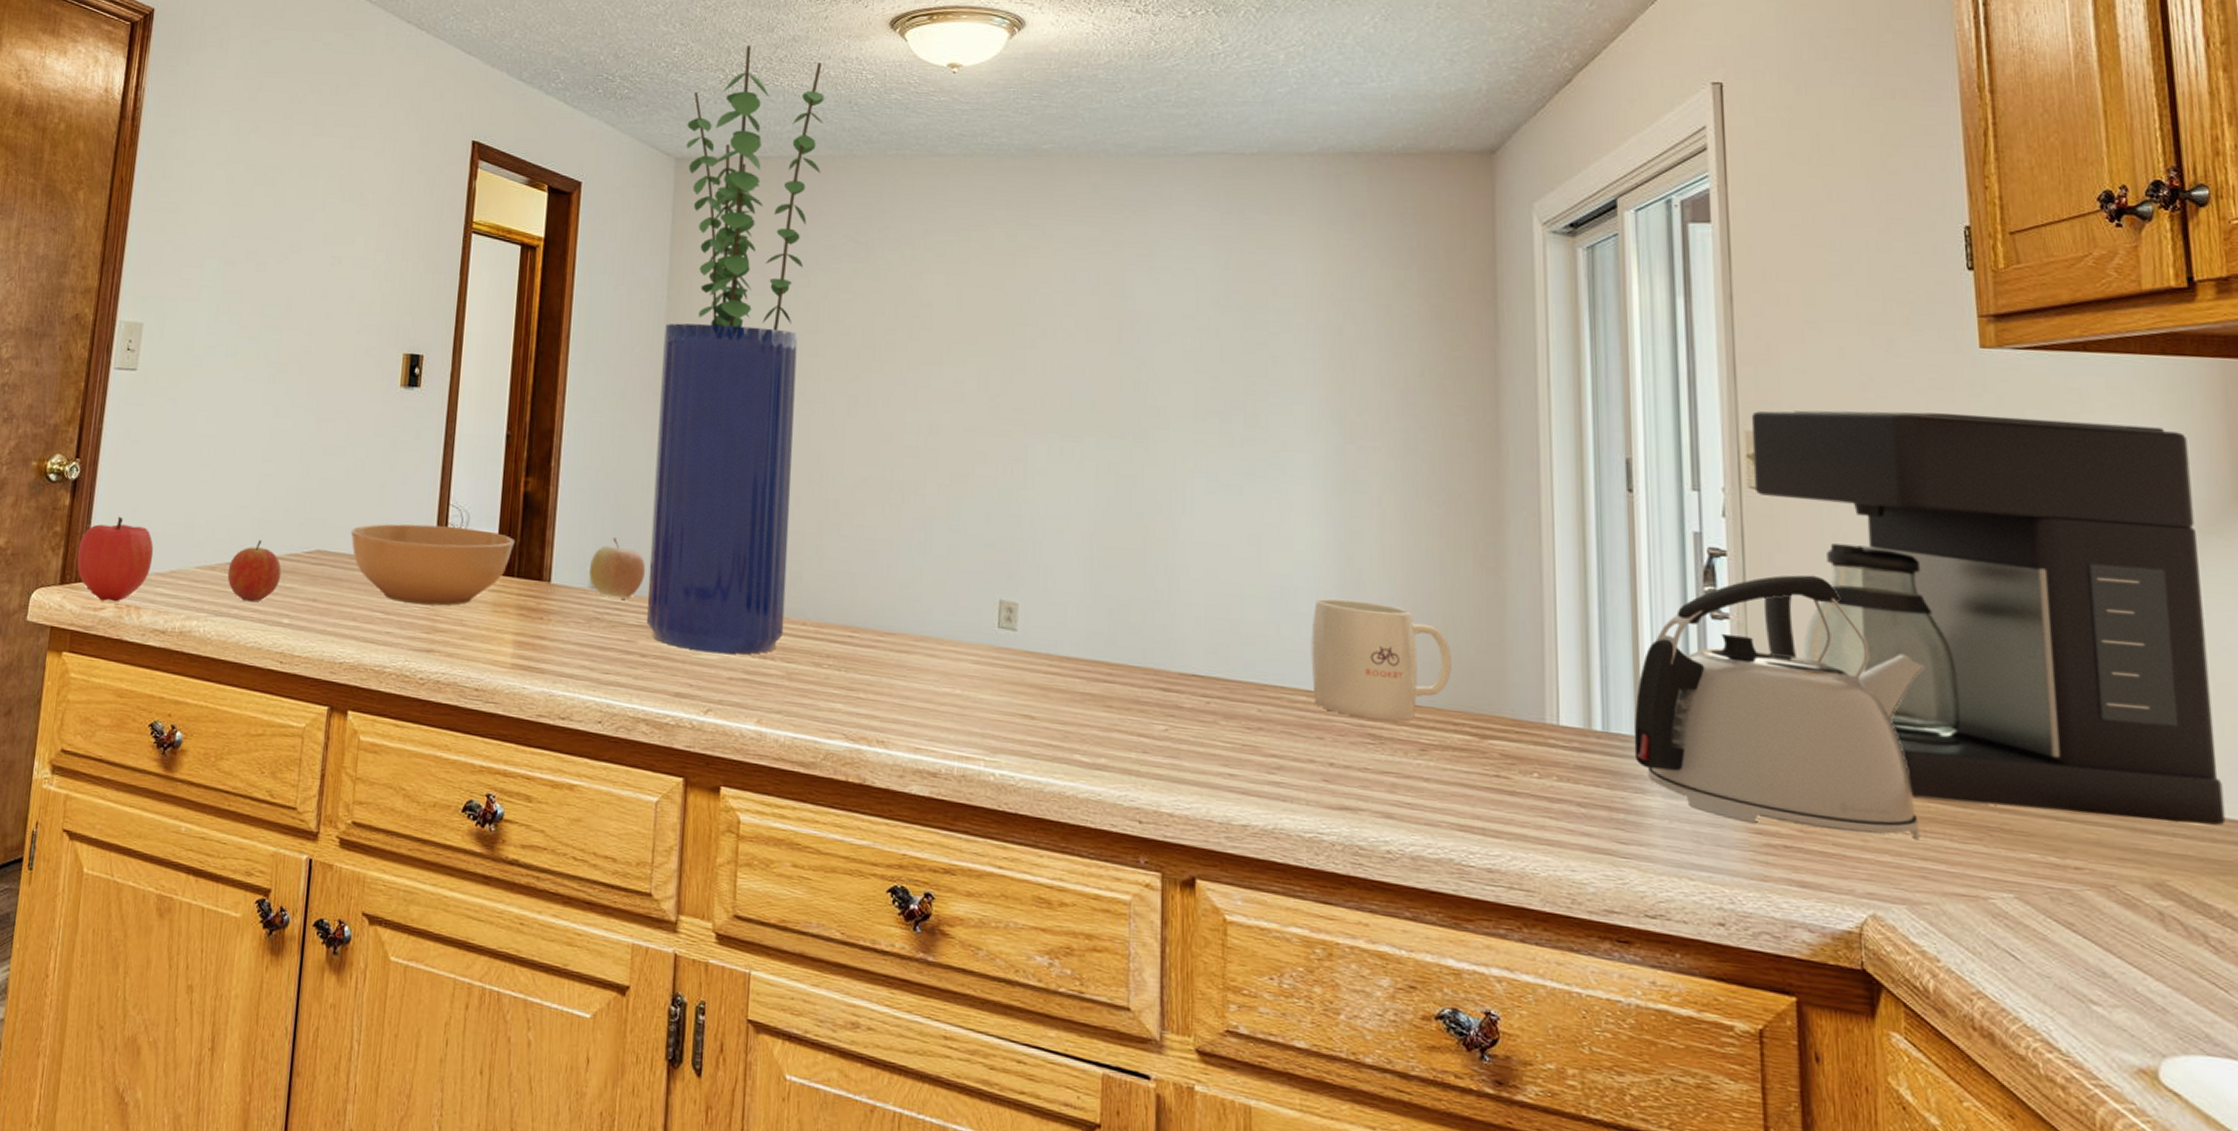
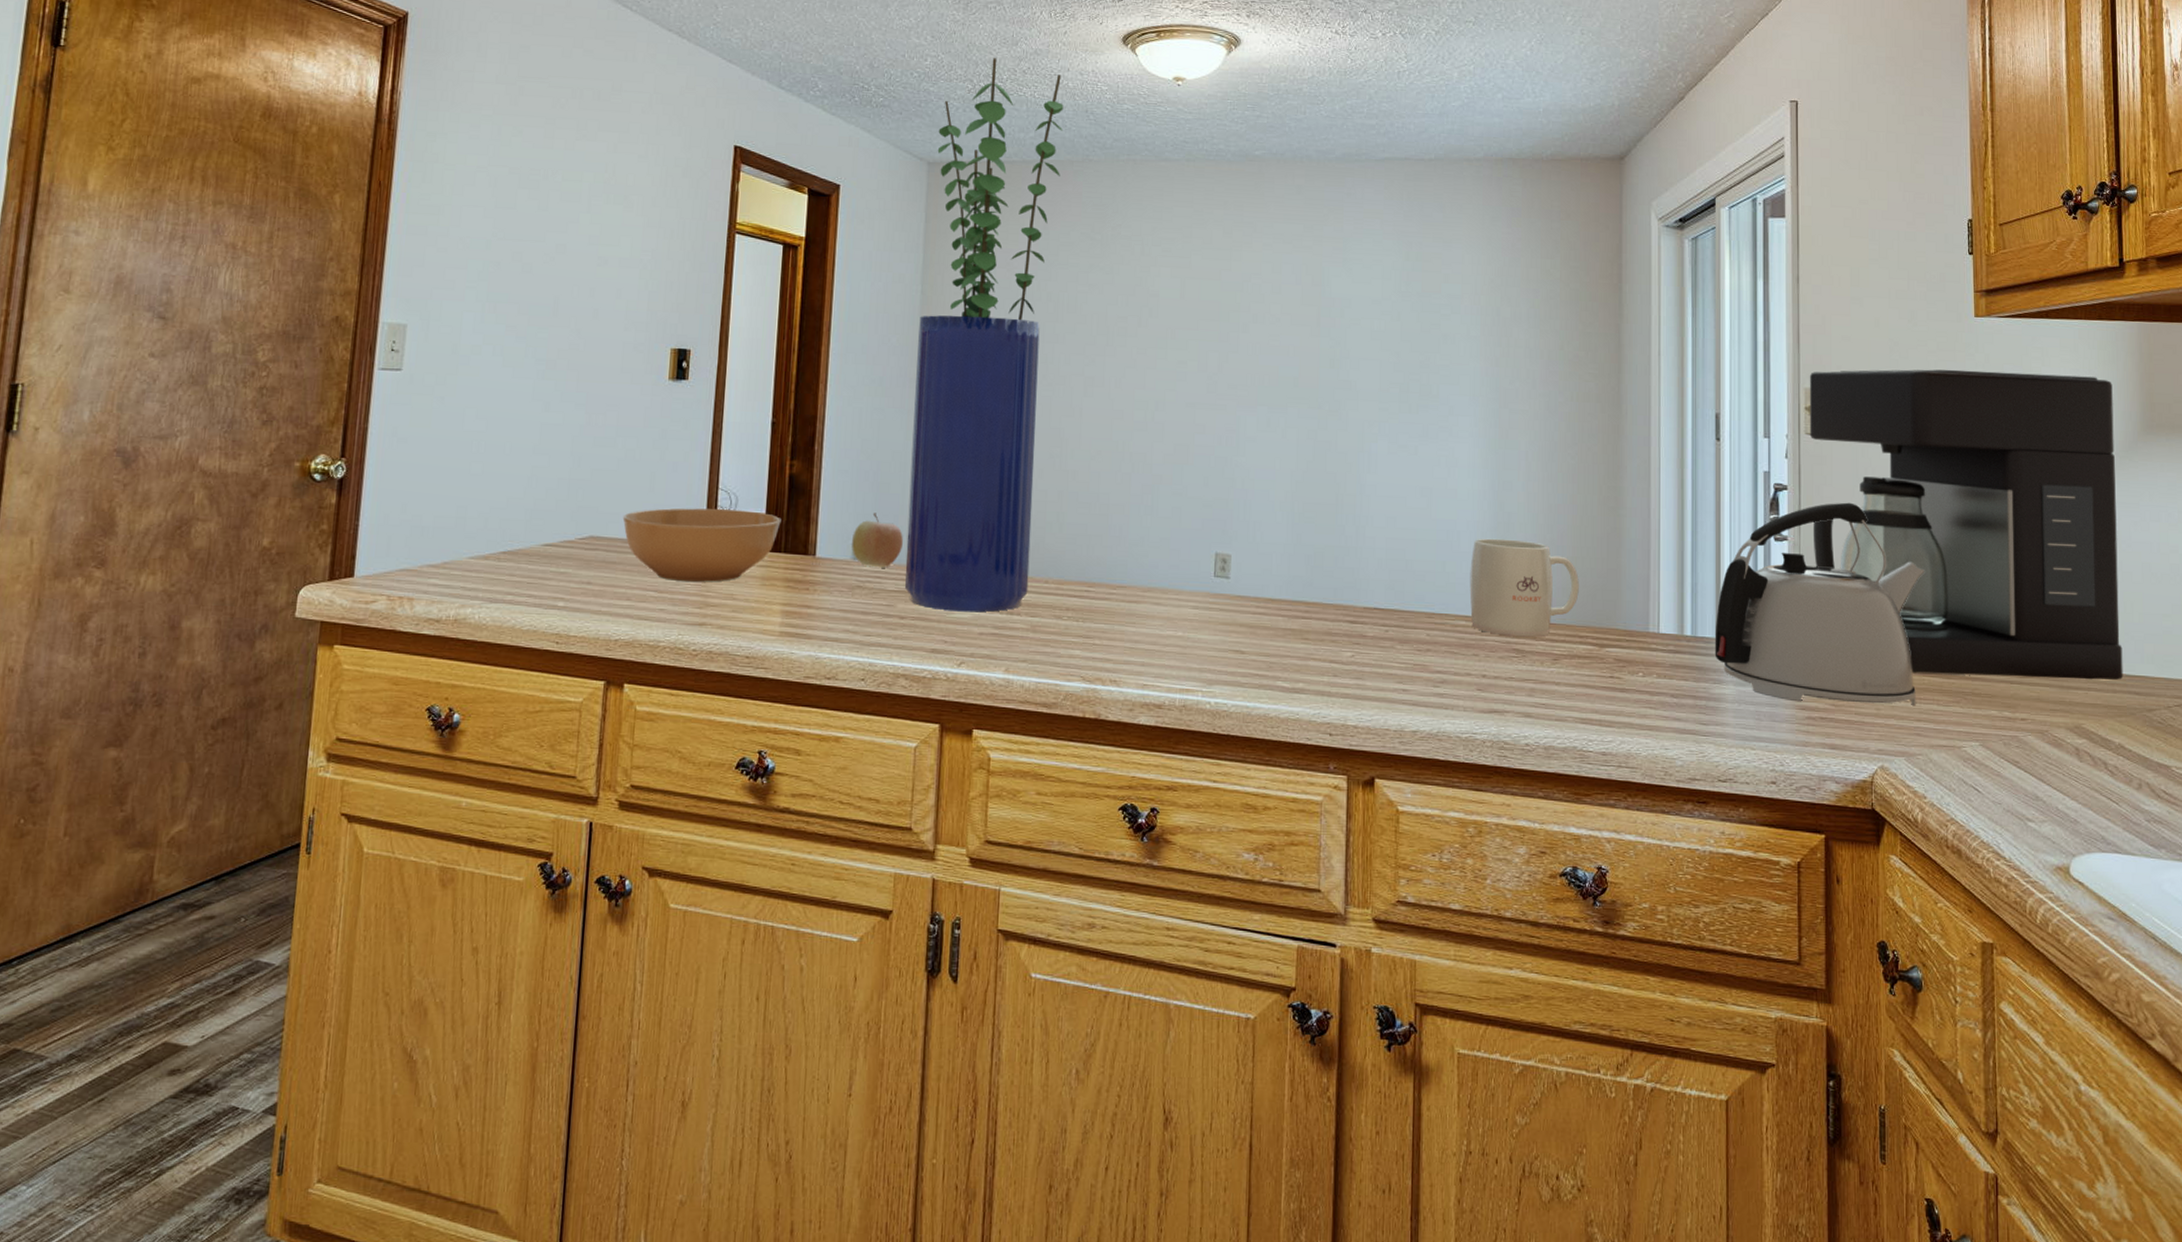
fruit: present [77,516,154,602] -> none [345,512,425,595]
fruit: present [227,540,282,602] -> none [501,529,555,588]

